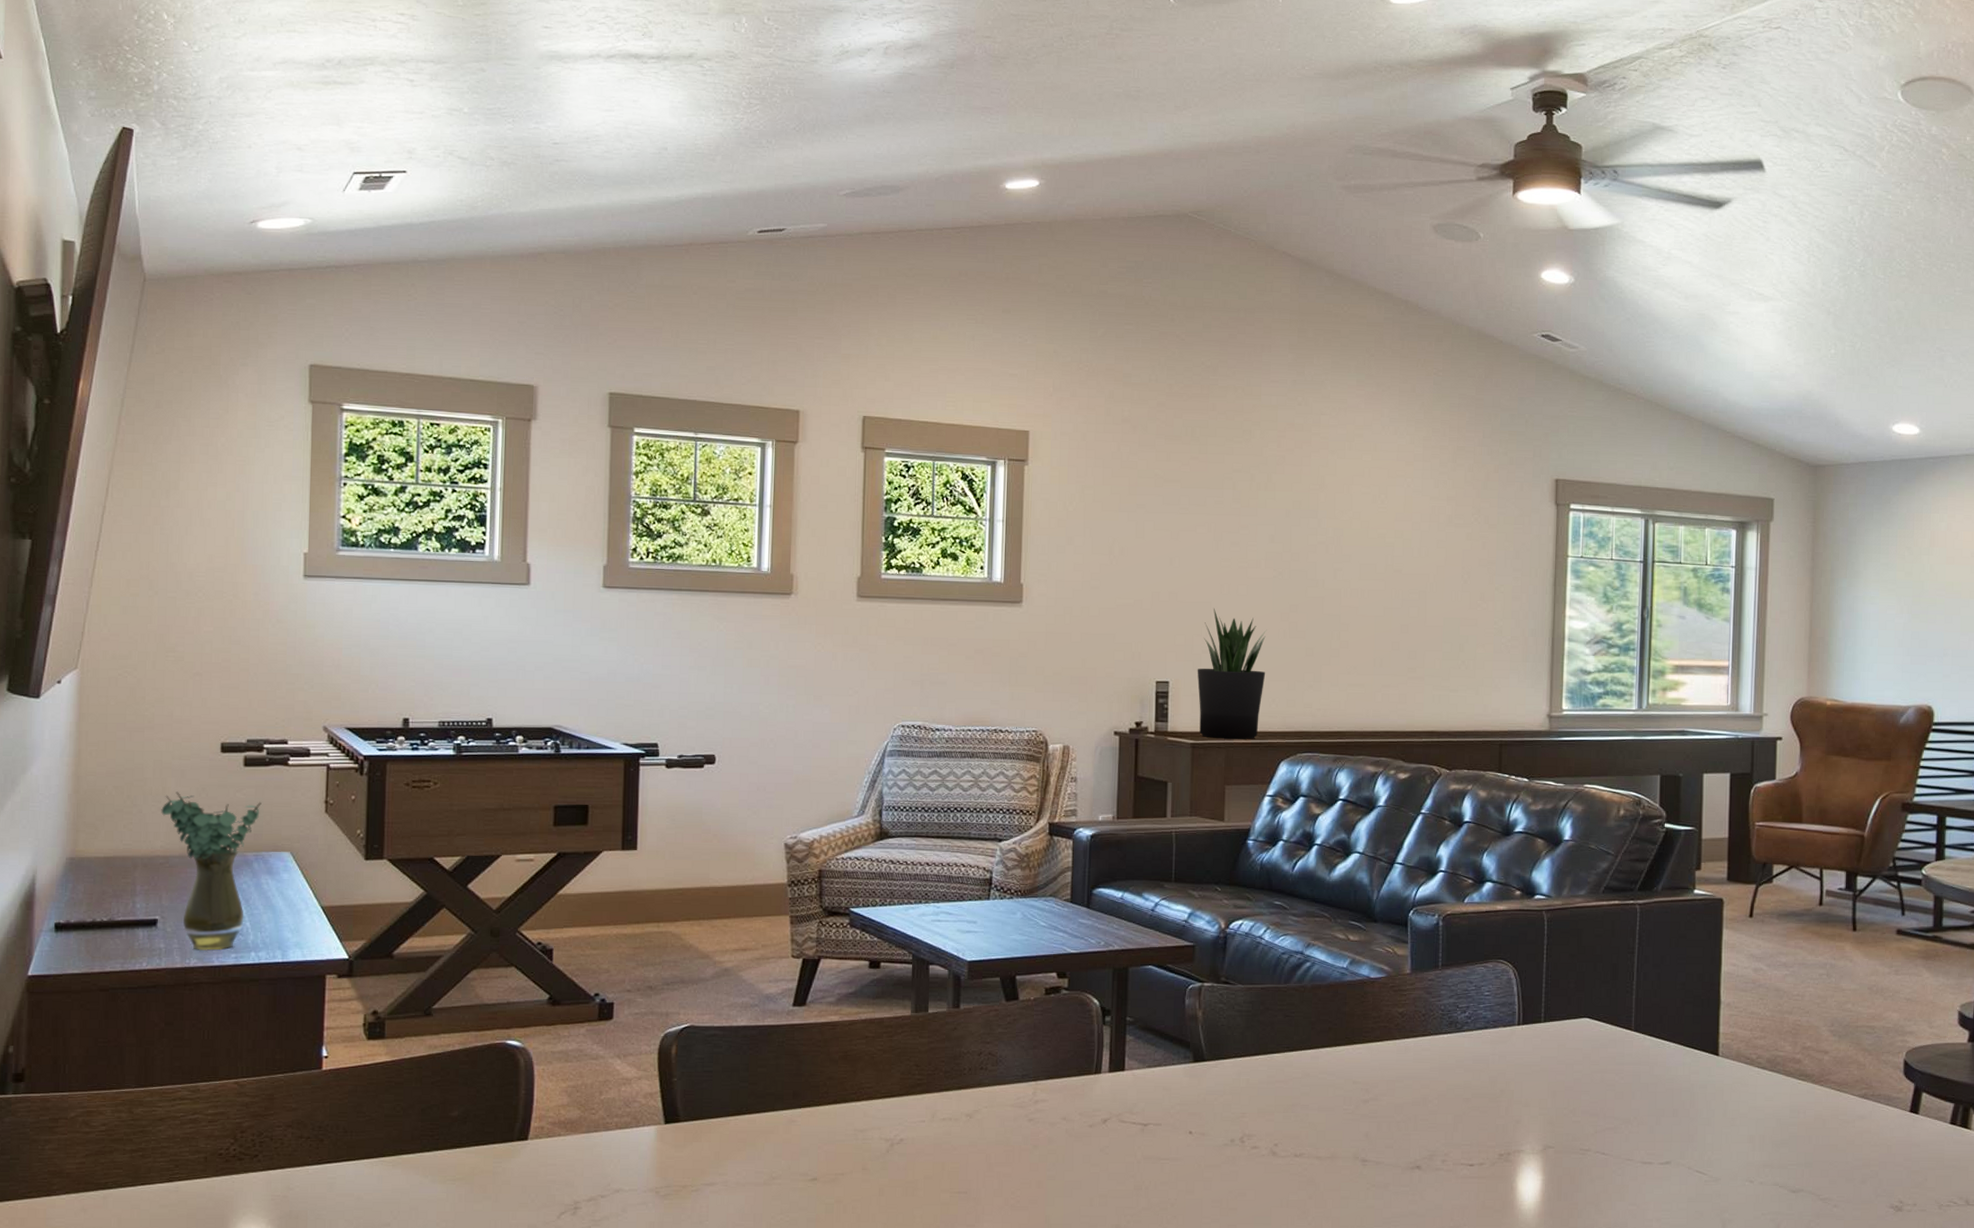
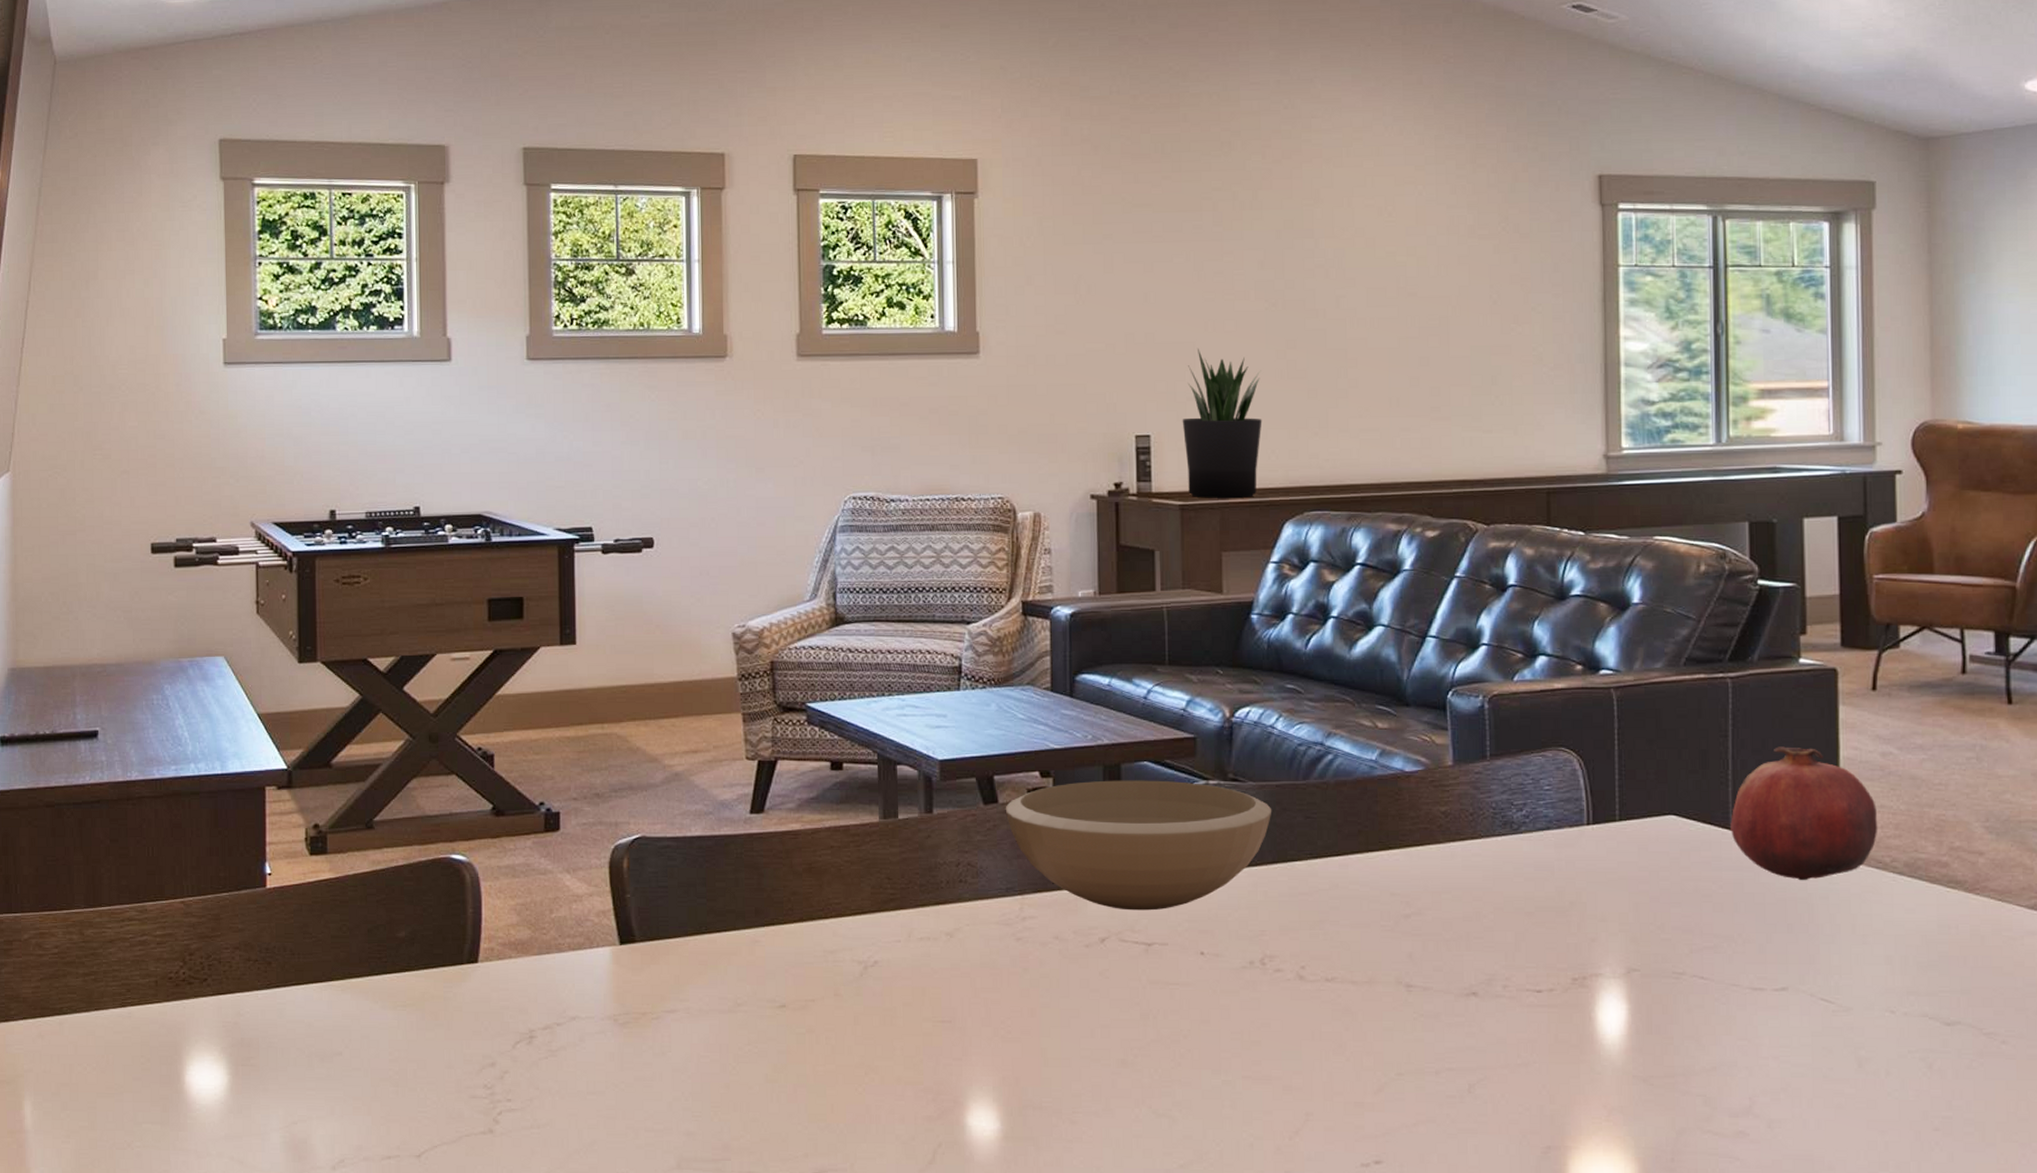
vase: present [161,792,262,952] -> none [96,596,193,764]
bowl: none [1024,981,1257,1095] -> present [1005,780,1272,911]
fruit: none [1632,962,1748,1073] -> present [1730,746,1878,880]

